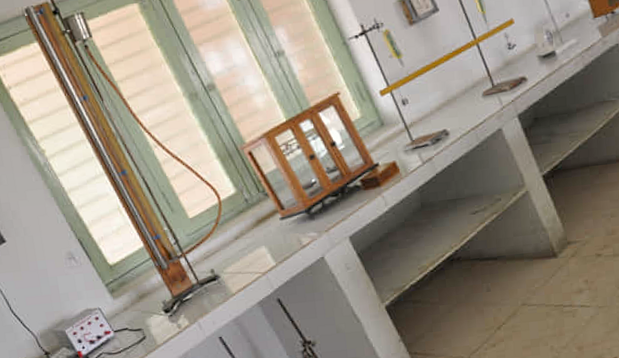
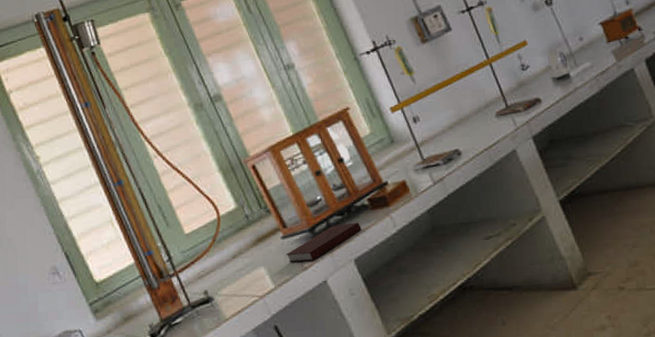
notebook: none [284,202,355,241] -> present [285,222,362,262]

